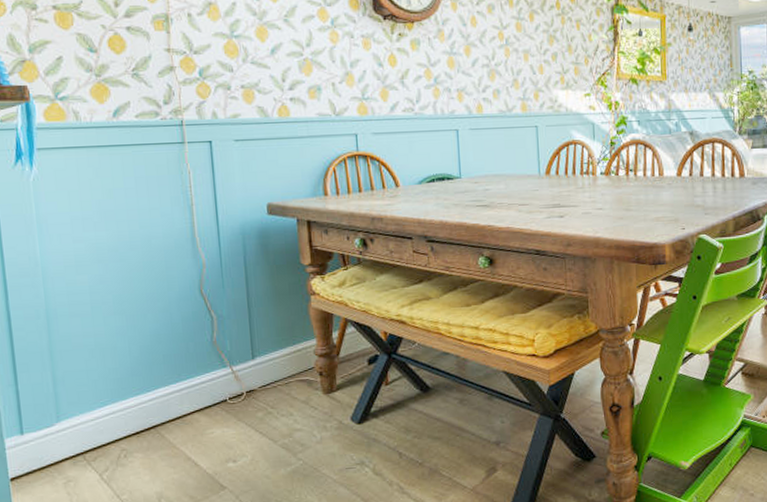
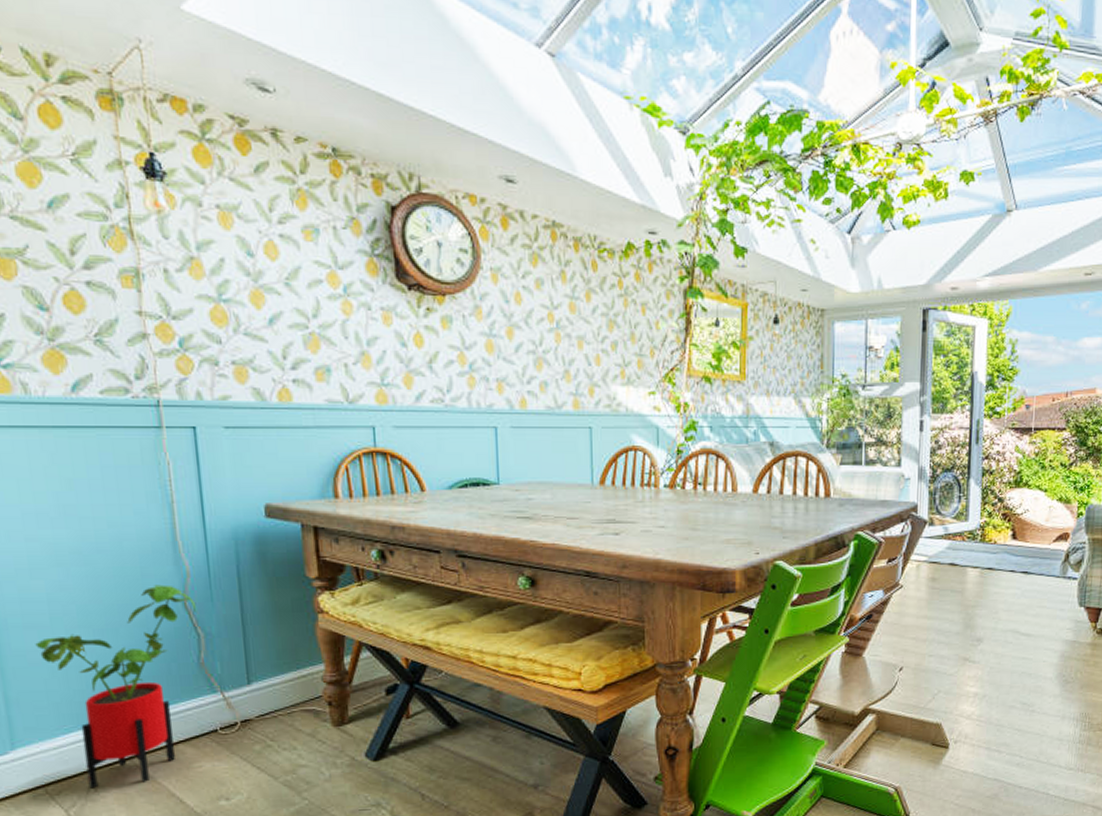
house plant: none [79,275,211,455] -> present [35,584,197,789]

